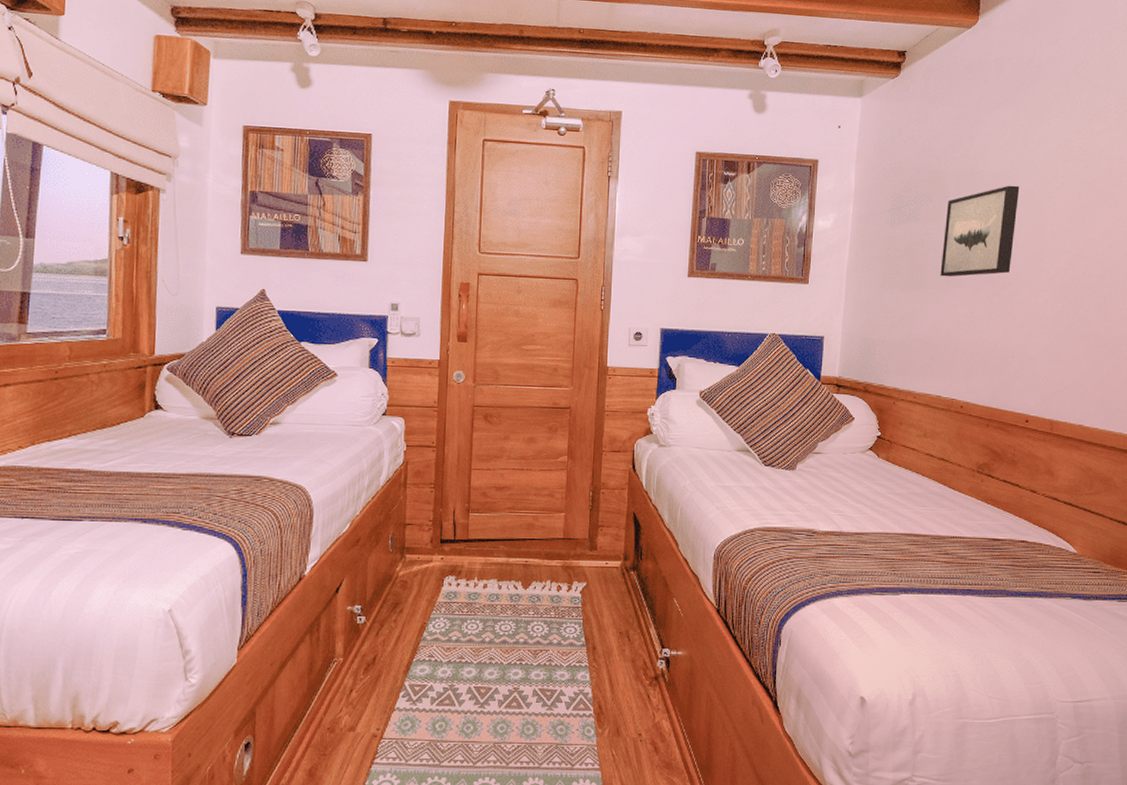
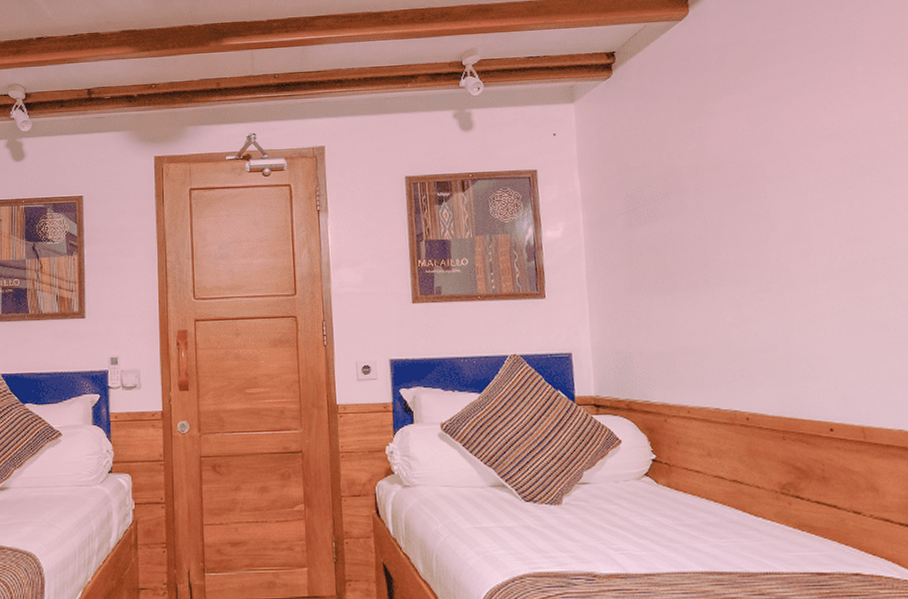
wall art: present [940,185,1020,277] -> none [688,172,777,277]

